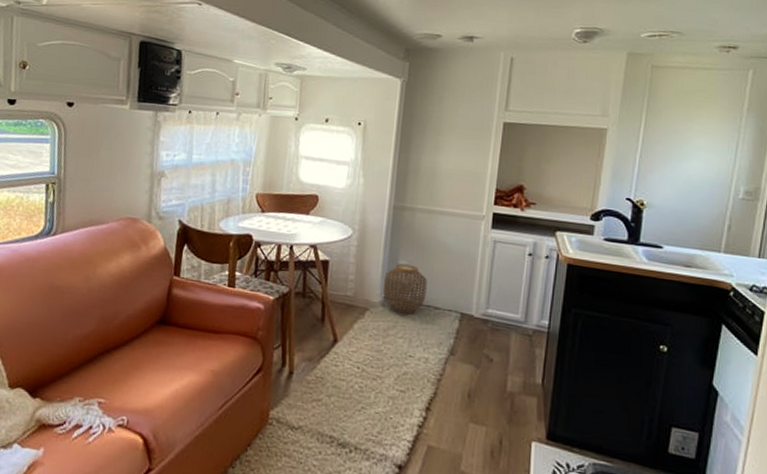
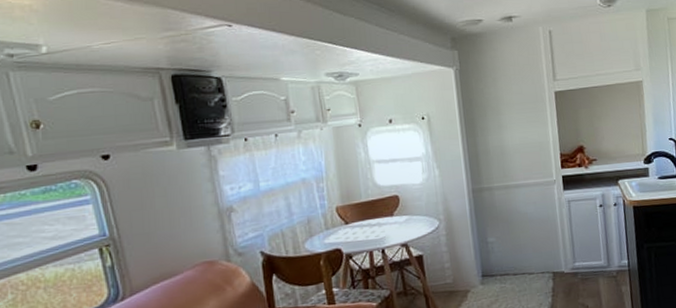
woven basket: present [382,263,427,315] -> none [477,240,519,287]

